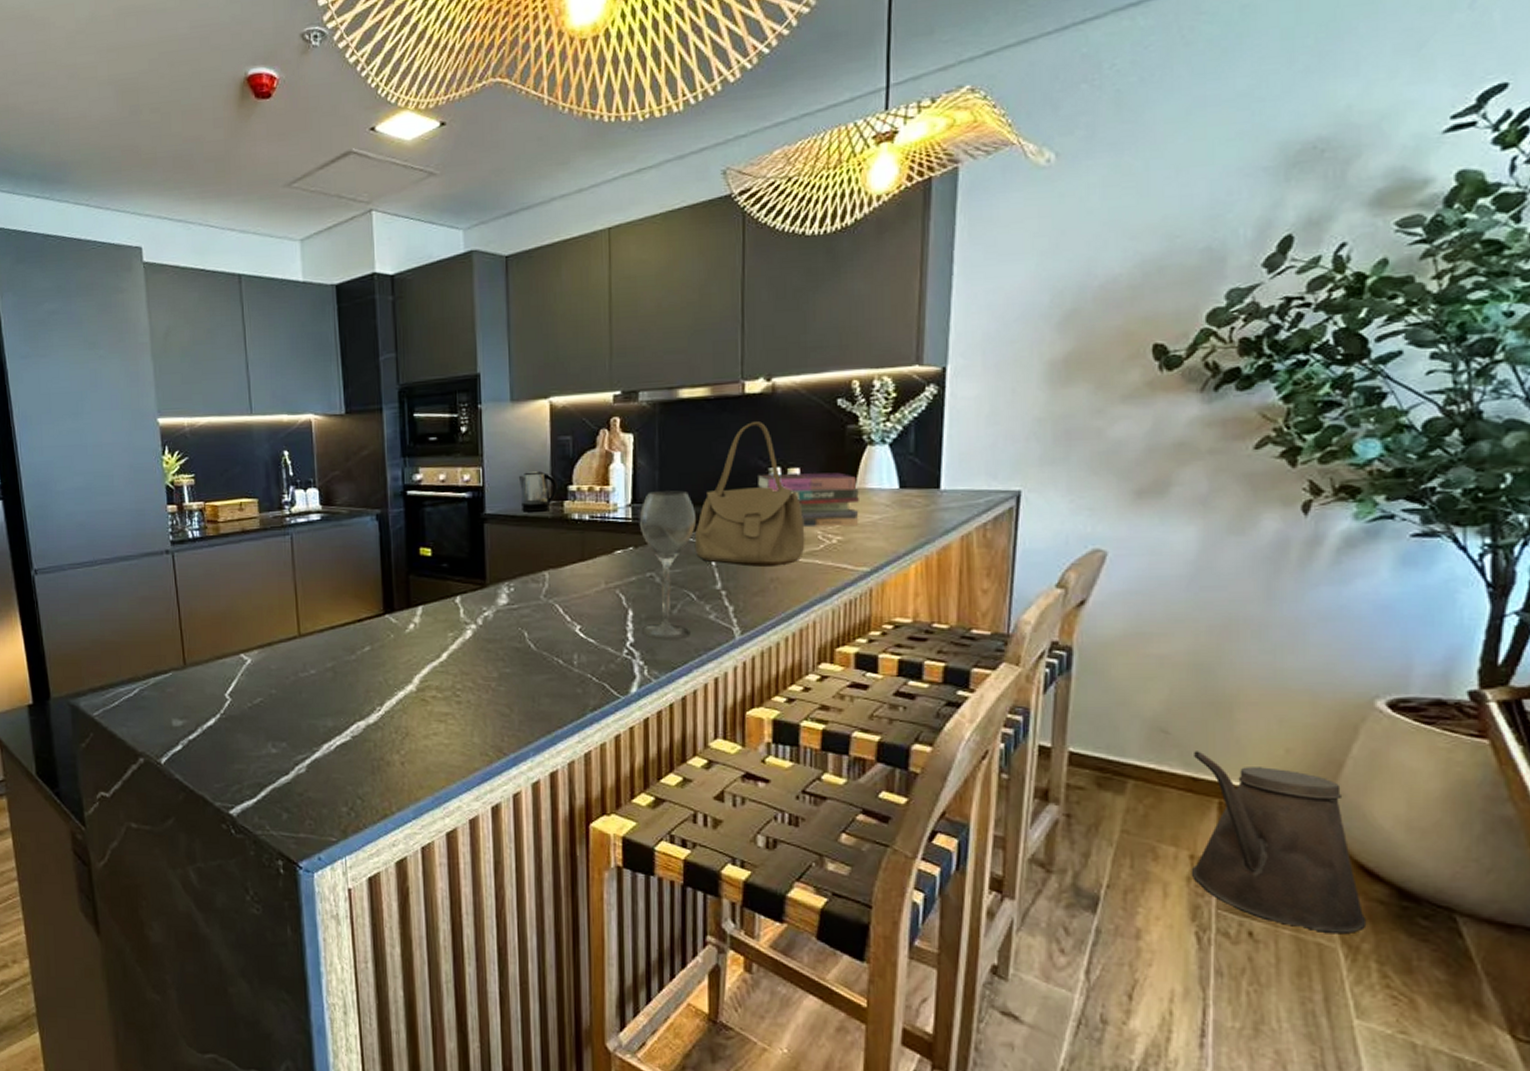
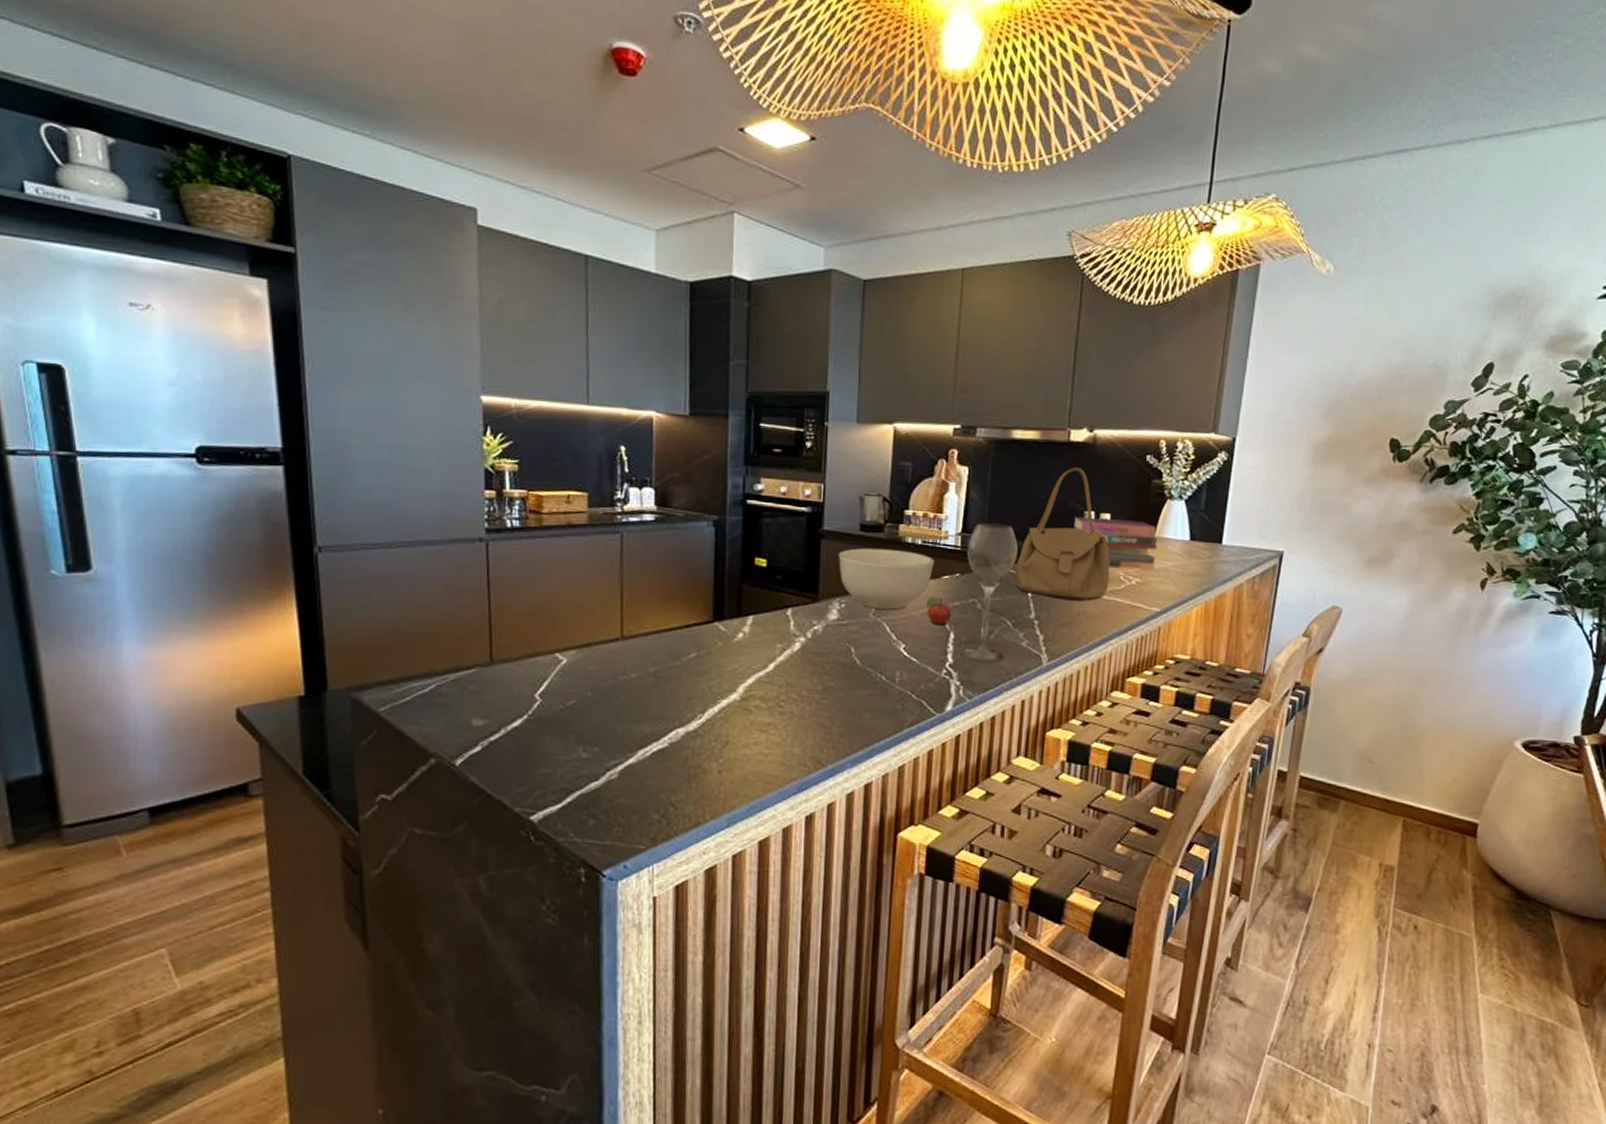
bowl: none [502,527,605,592] -> present [838,547,935,611]
fruit: none [600,573,628,605] -> present [927,596,951,627]
watering can: present [1191,751,1367,933] -> none [1378,778,1494,926]

